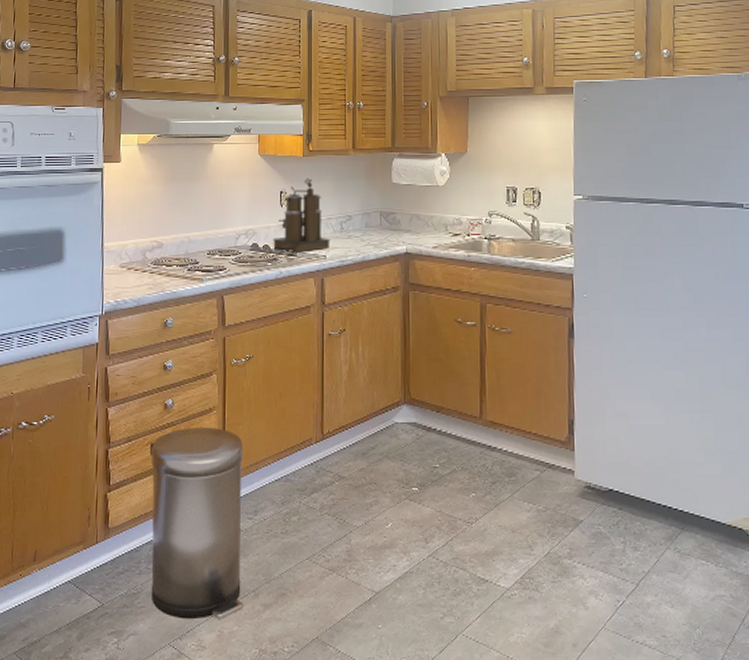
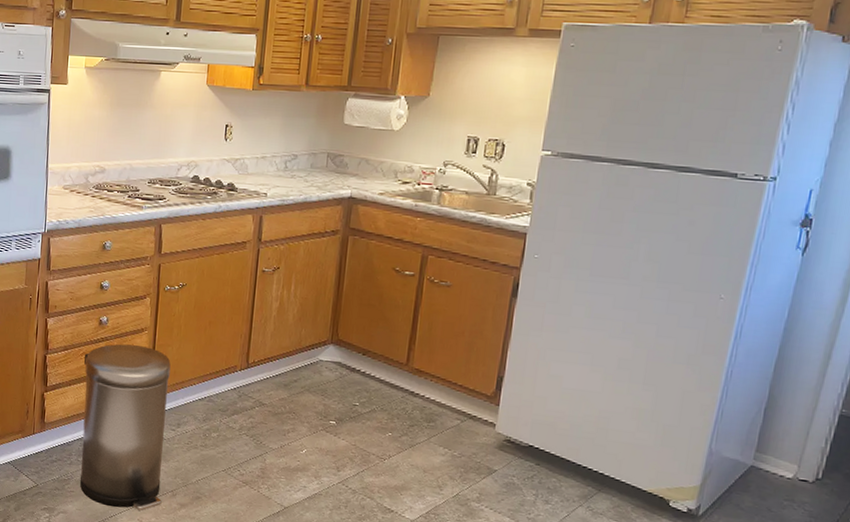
coffee maker: present [272,178,330,253] -> none [213,112,273,189]

